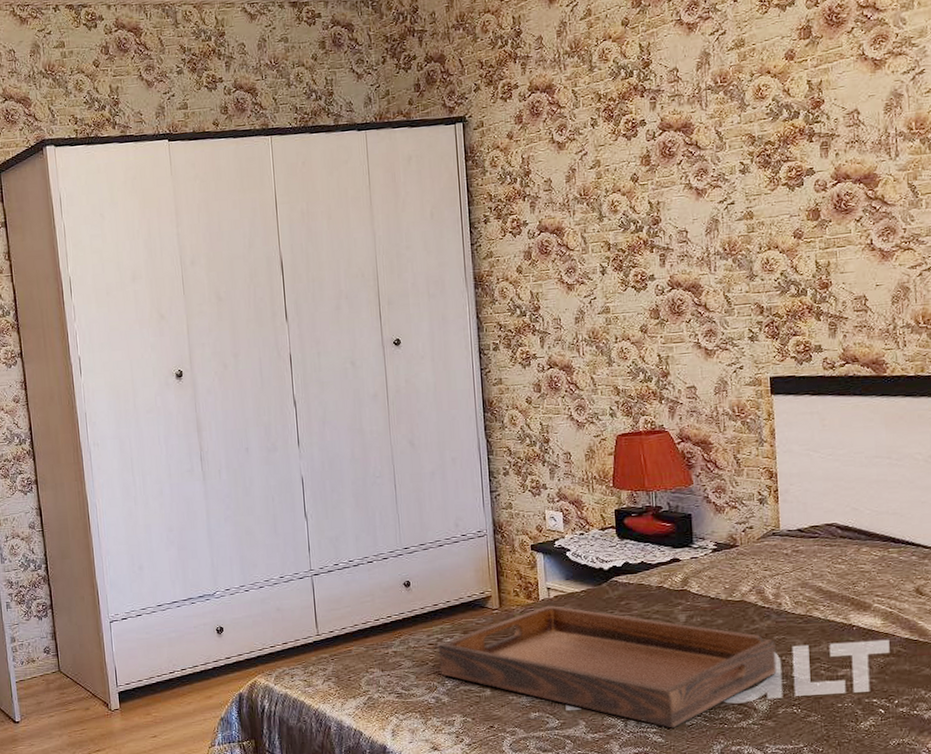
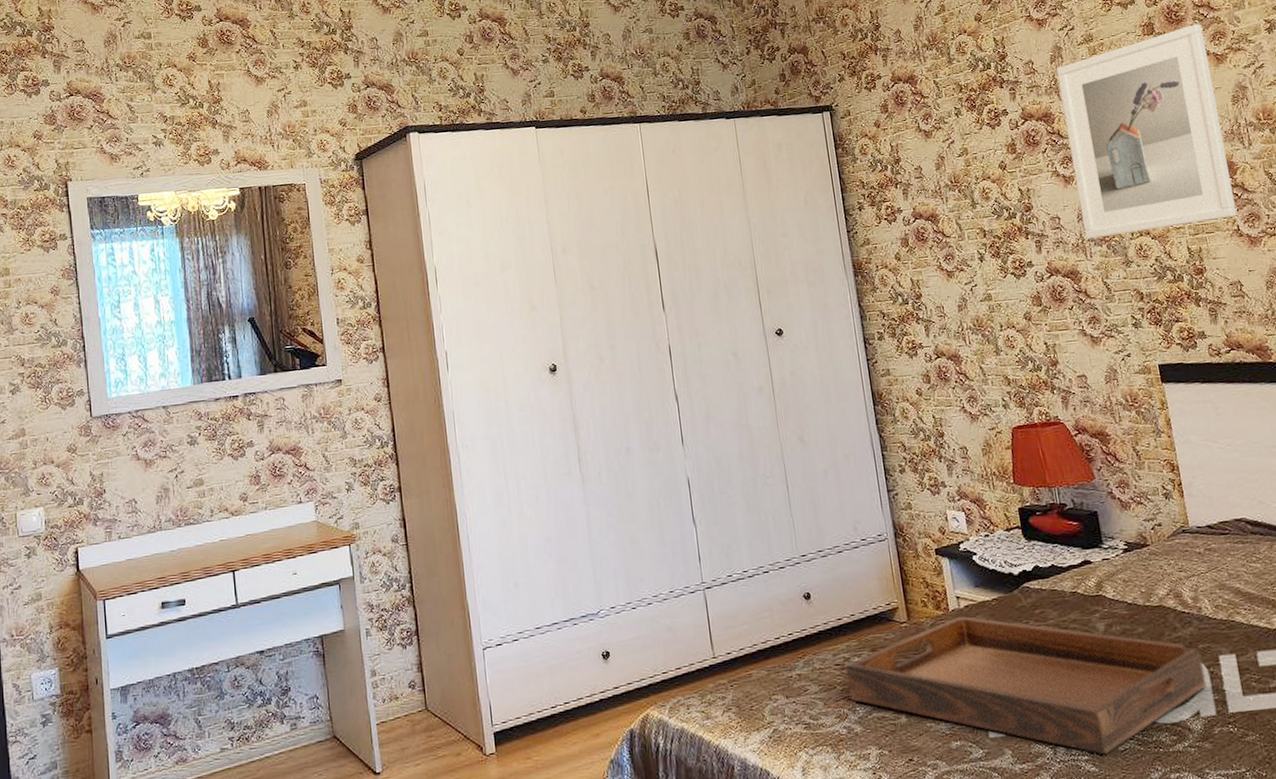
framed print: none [702,26,872,253] -> present [1056,24,1237,240]

